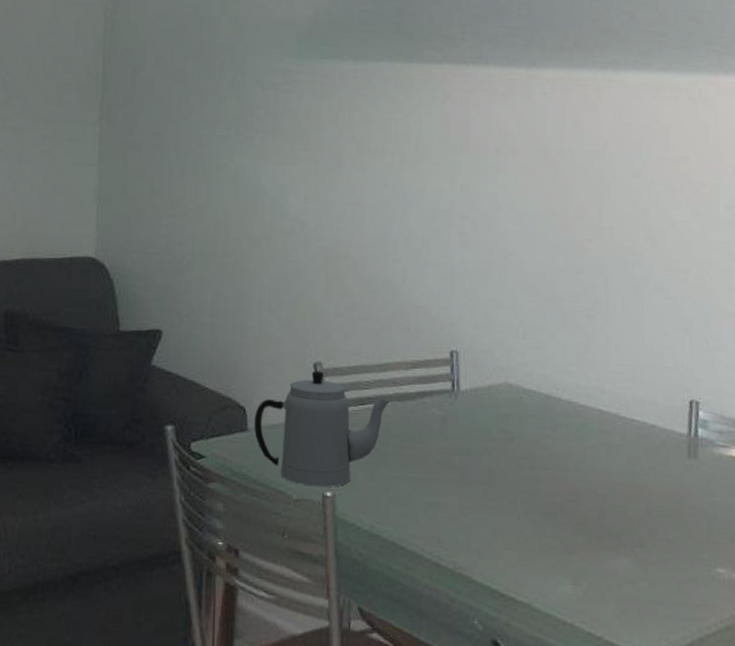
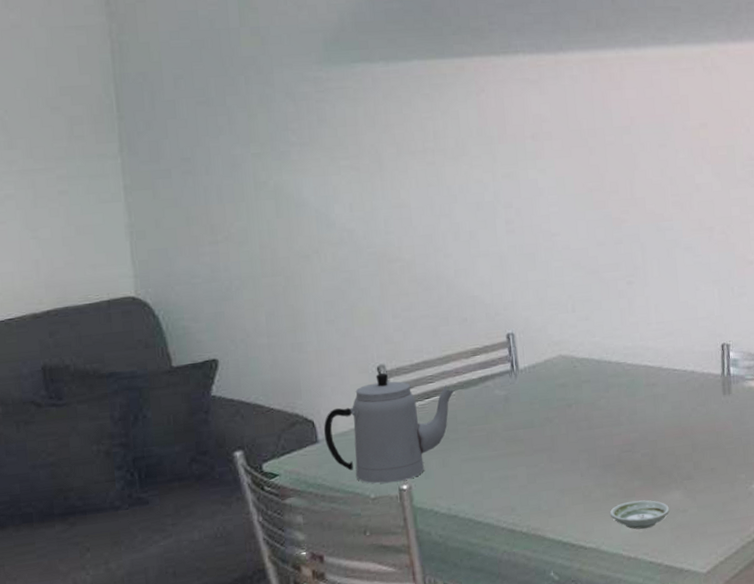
saucer: none [546,558,616,593] -> present [609,500,670,530]

